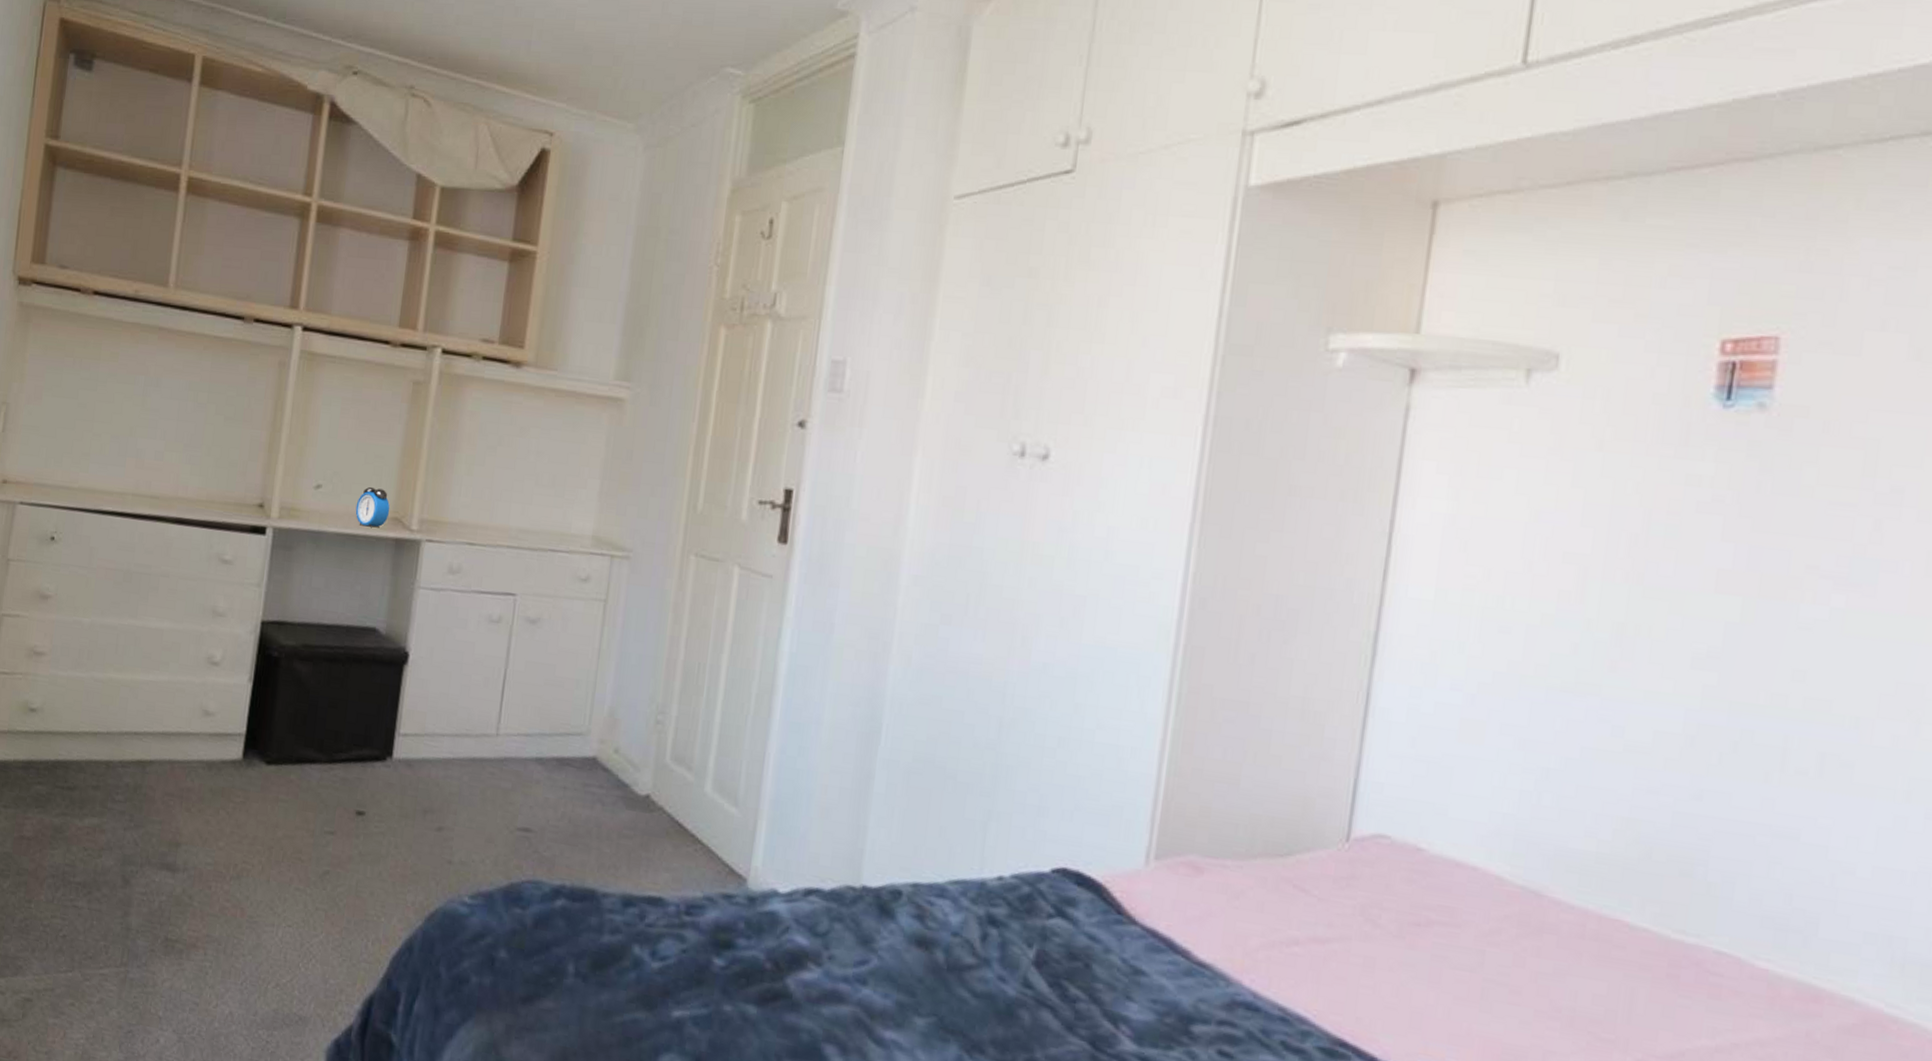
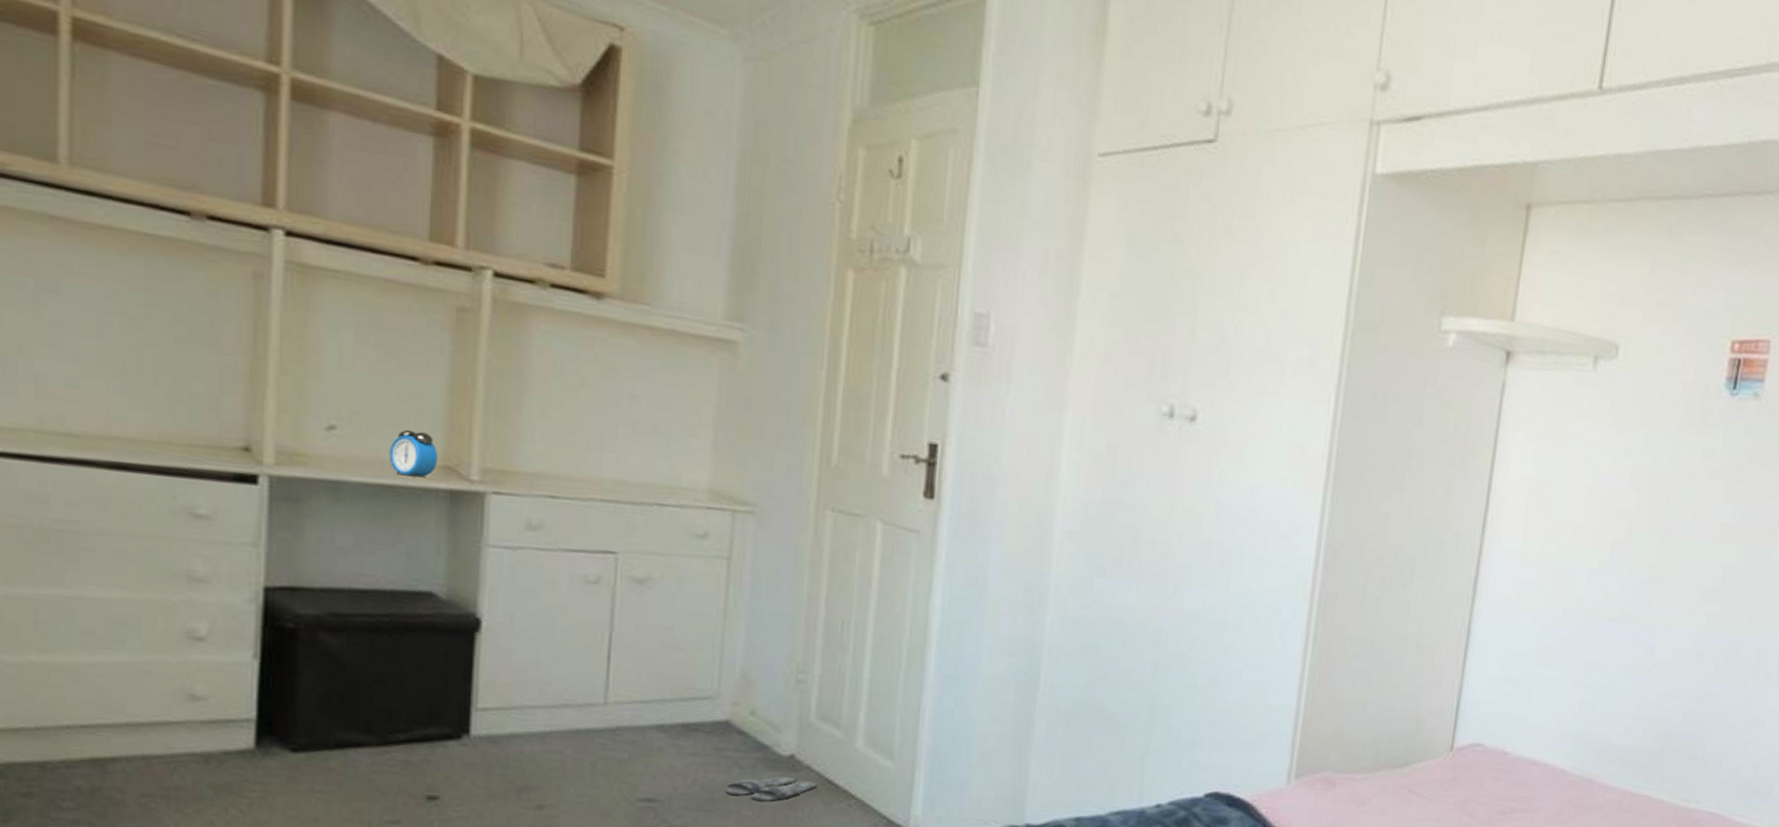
slippers: none [588,815,668,841] -> present [725,776,817,802]

